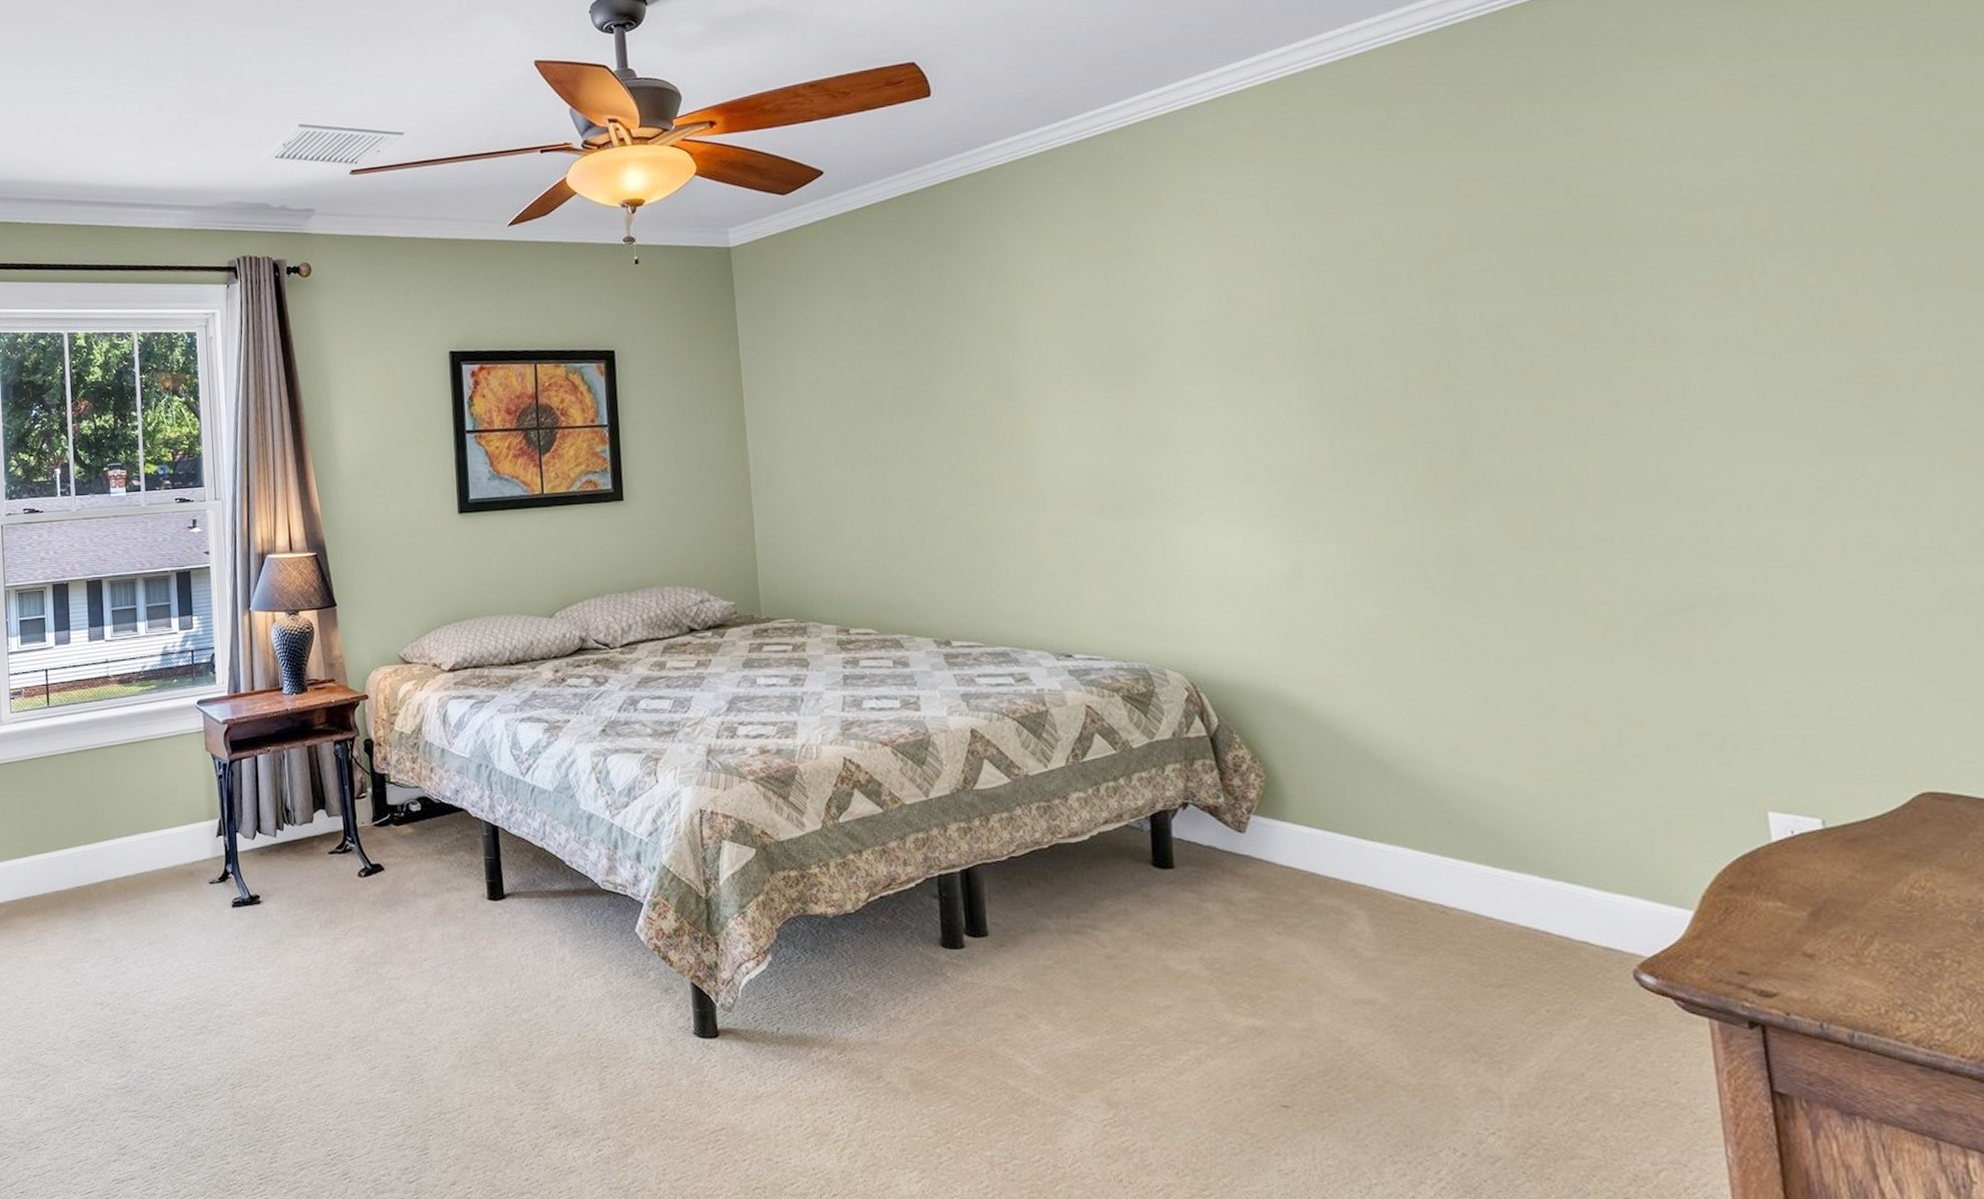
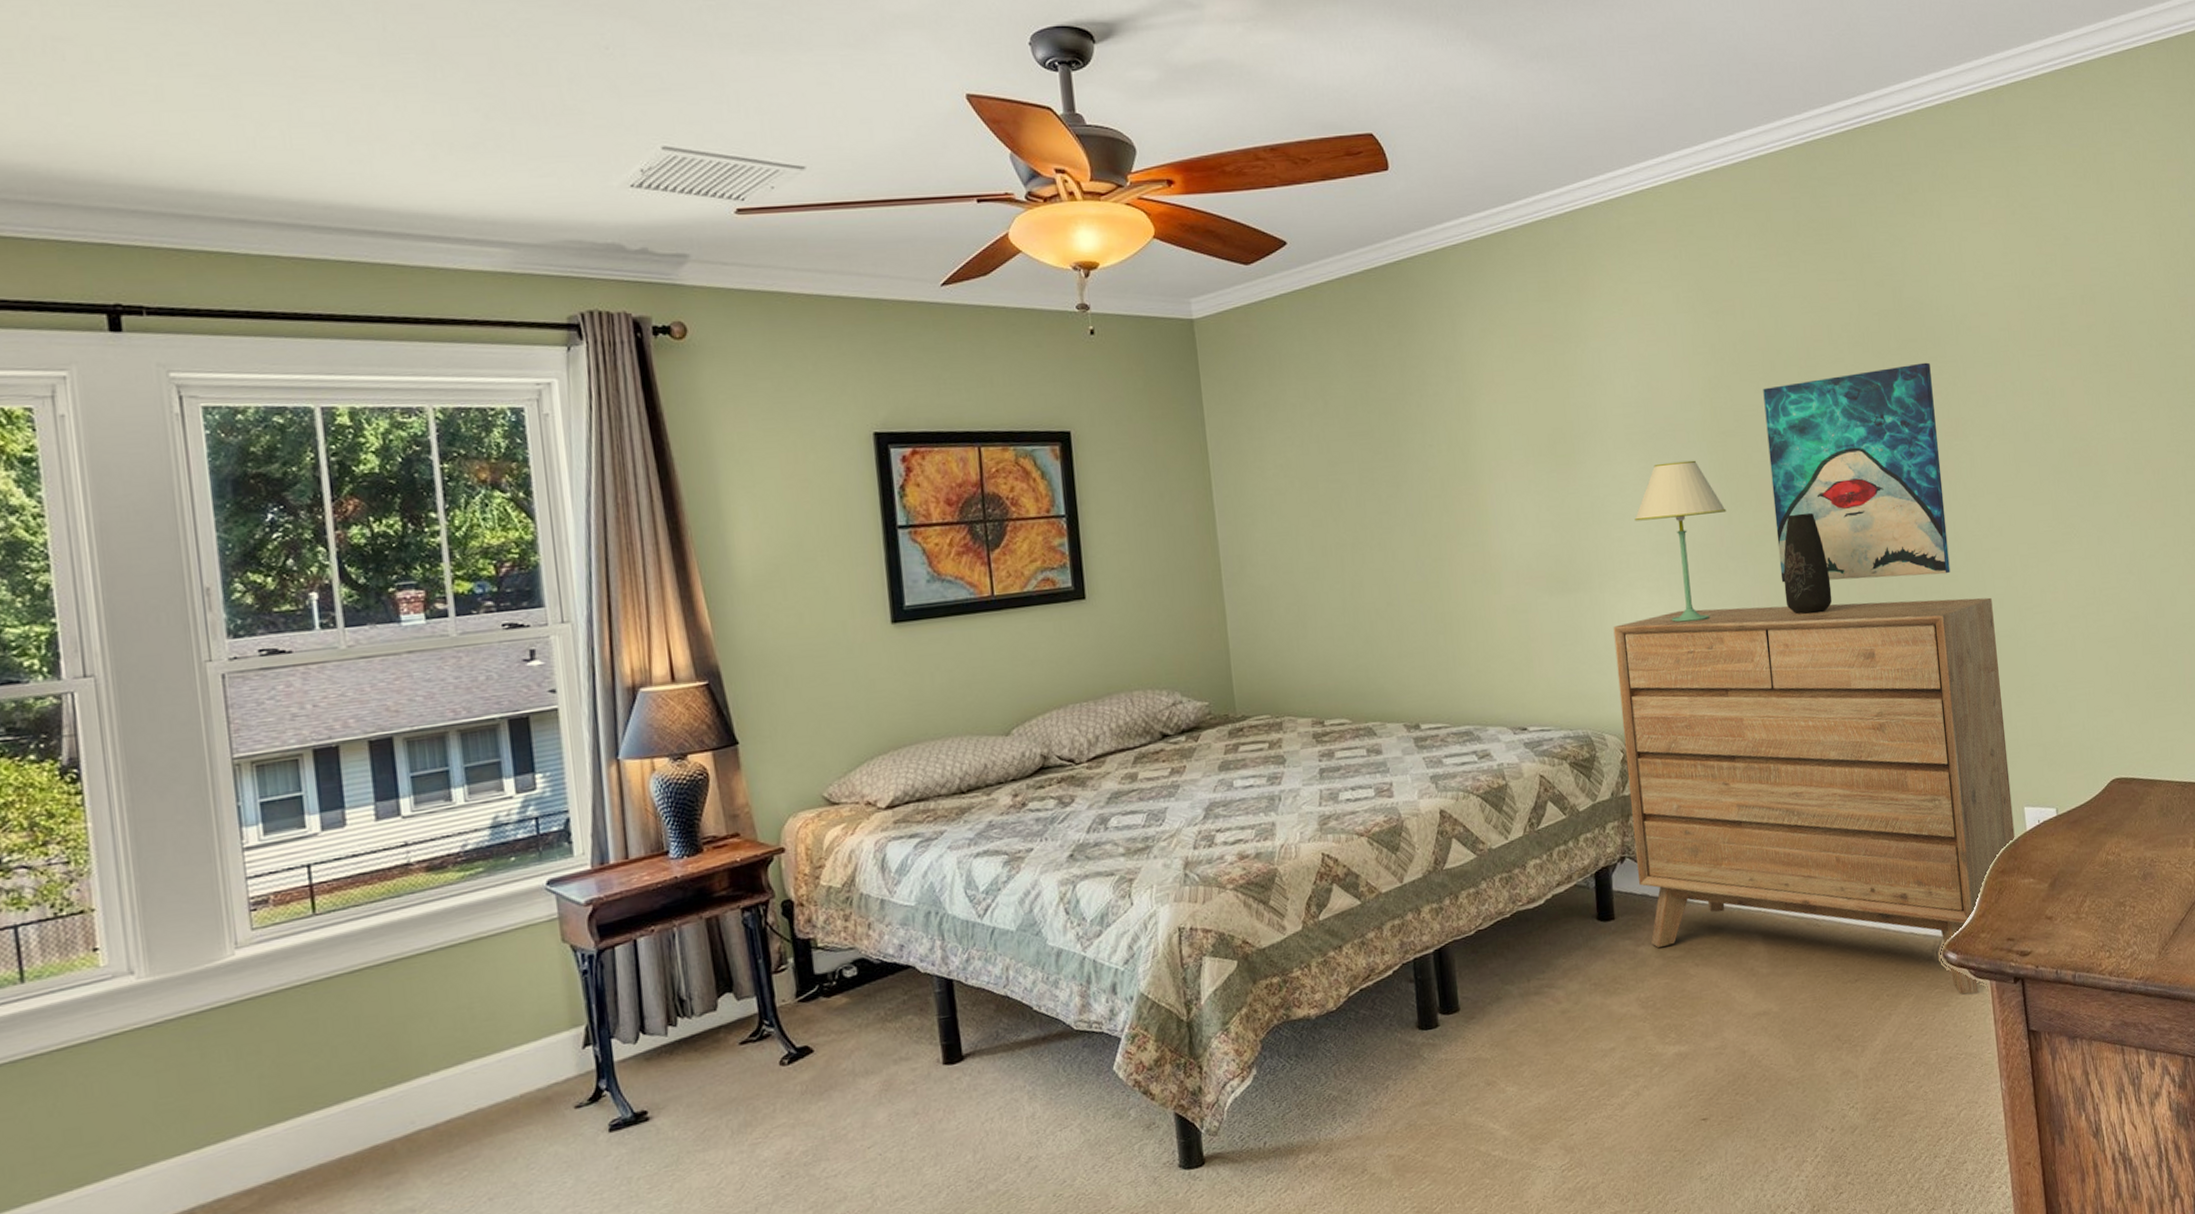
dresser: none [1178,543,1752,1031] -> present [1613,597,2015,995]
table lamp: none [1207,381,1327,556] -> present [1634,460,1727,623]
wall art: none [1378,269,1651,520] -> present [1763,362,1951,583]
vase: none [1403,441,1473,557] -> present [1783,512,1832,615]

